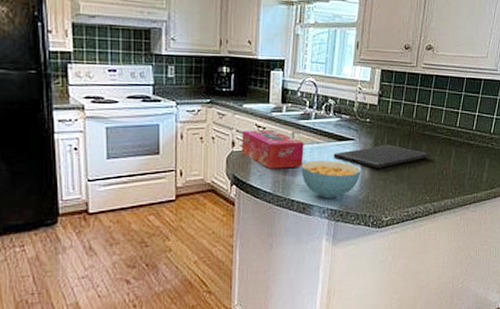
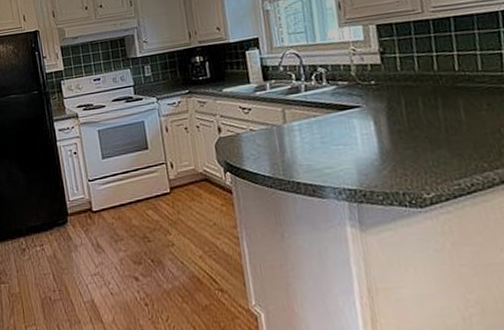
tissue box: present [241,130,304,169] -> none [226,110,302,151]
cereal bowl: present [301,161,361,199] -> none [300,133,379,178]
cutting board: present [333,144,430,169] -> none [337,105,474,137]

